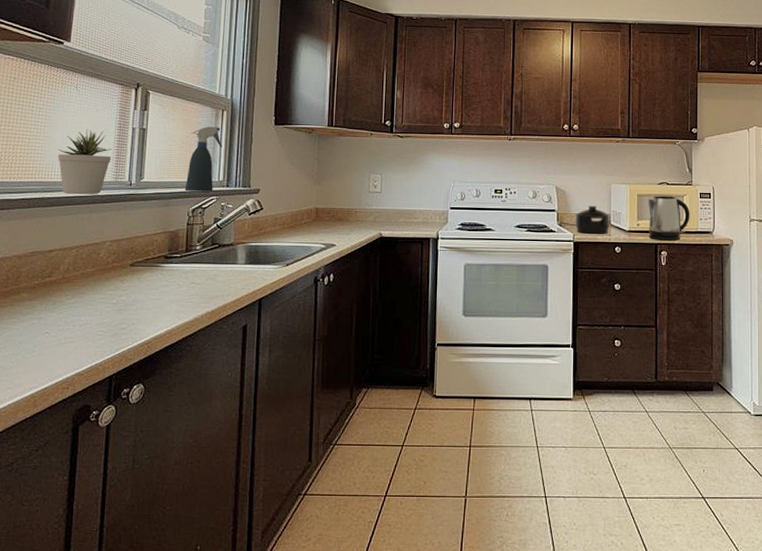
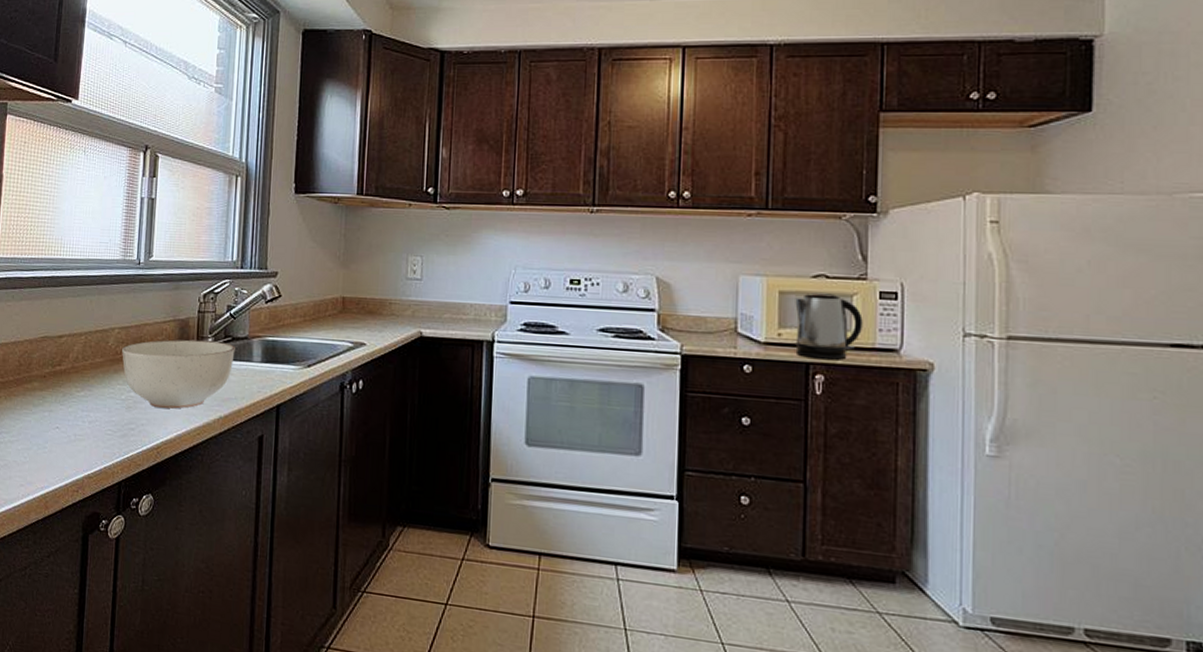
potted plant: present [58,129,112,195] -> none [66,199,121,275]
bowl: none [112,248,222,308] -> present [121,339,235,409]
spray bottle: present [184,126,222,192] -> none [195,195,236,274]
saucepan: present [575,206,610,235] -> none [684,305,737,347]

